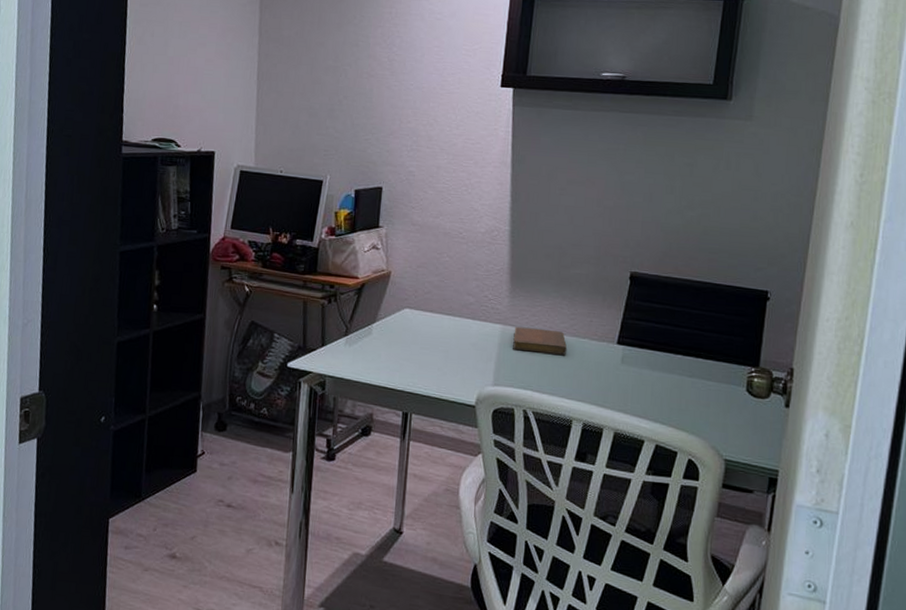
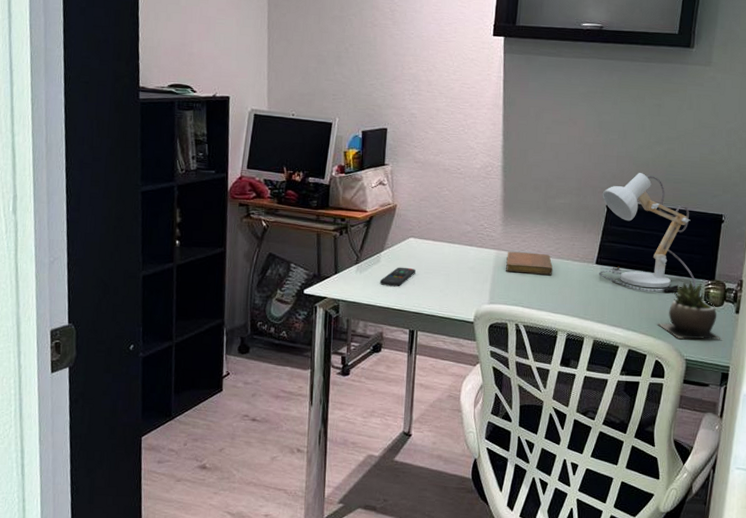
remote control: none [370,340,411,363] -> present [379,267,416,287]
desk lamp: none [620,241,737,380] -> present [598,173,696,293]
succulent plant: none [690,366,769,438] -> present [657,280,722,340]

